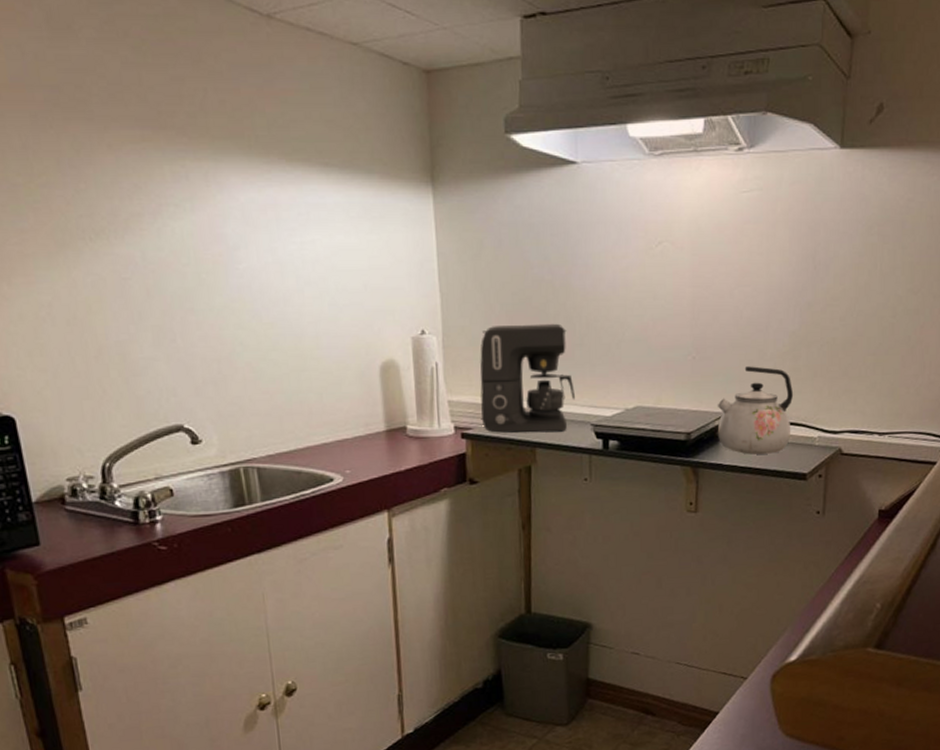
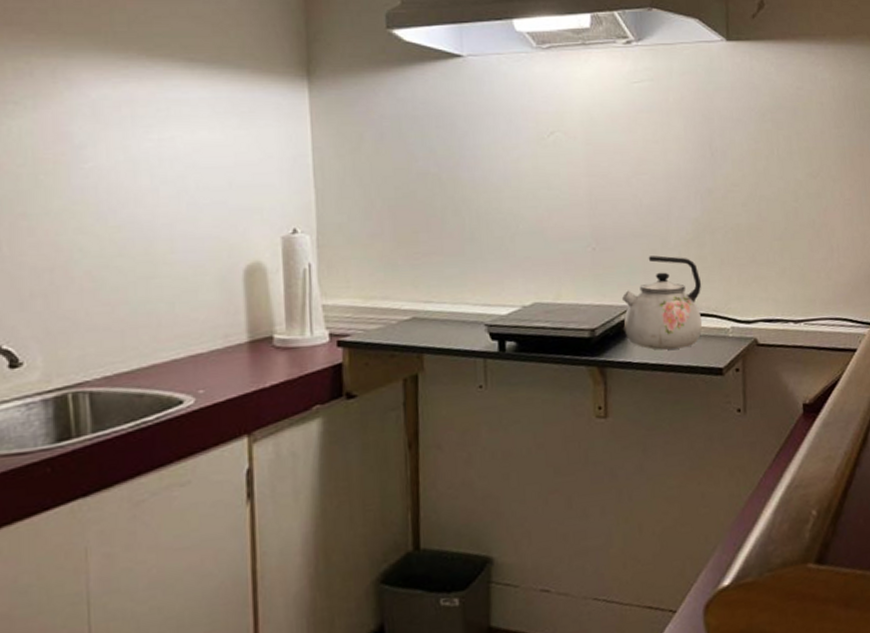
coffee maker: present [480,323,575,433] -> none [359,217,466,338]

